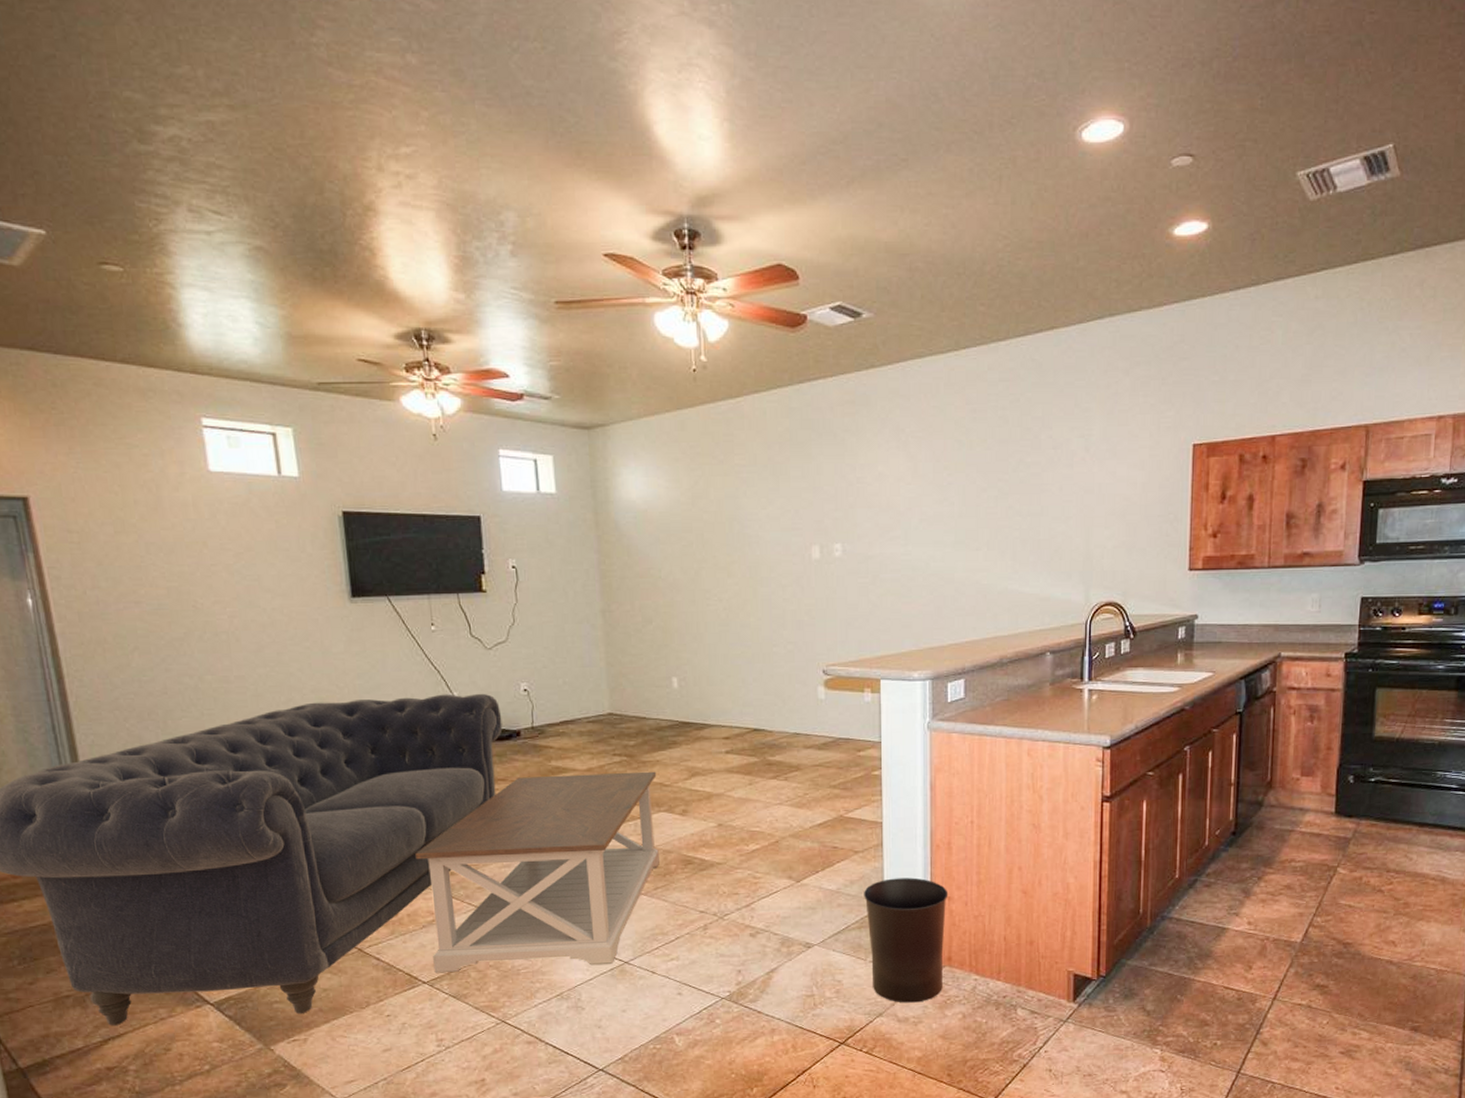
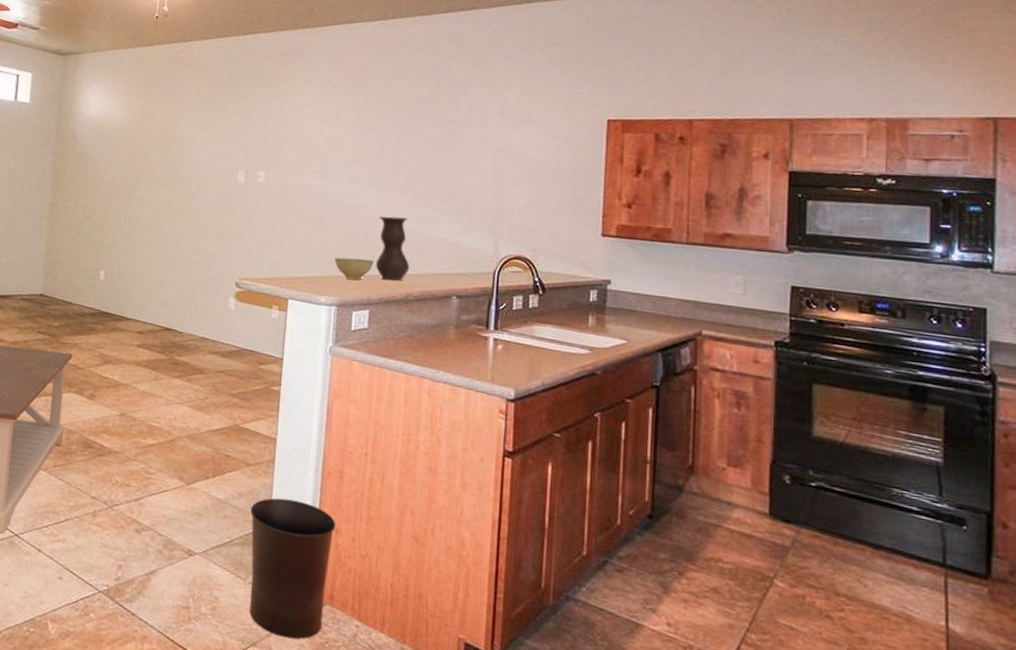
bowl: none [924,626,965,649] -> present [334,257,374,280]
vase: none [967,577,1002,646] -> present [375,216,410,281]

